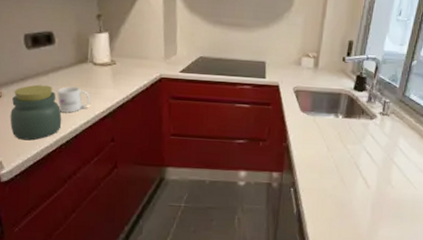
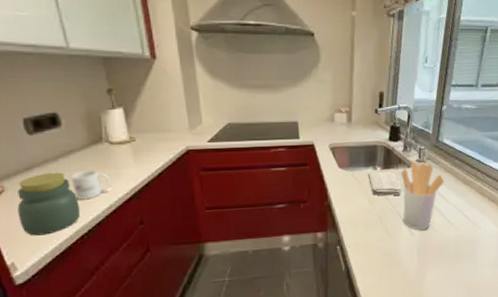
washcloth: none [328,119,362,146] -> present [367,172,402,196]
utensil holder: none [360,114,408,184] -> present [401,161,445,230]

